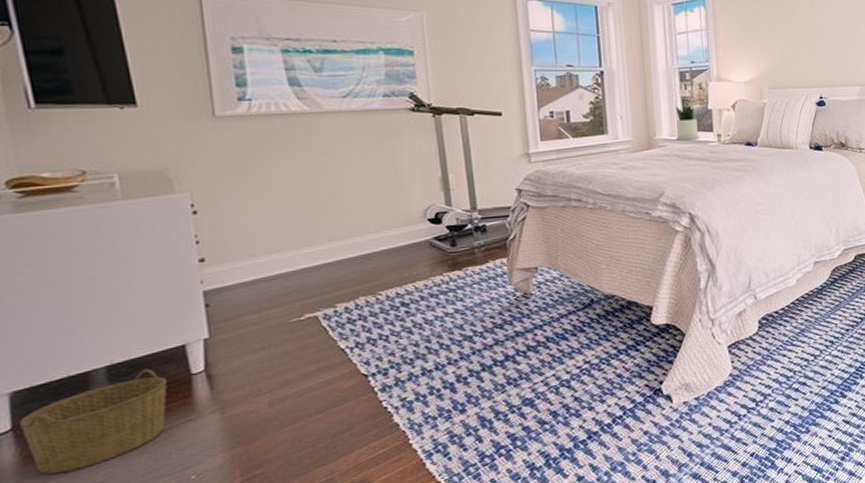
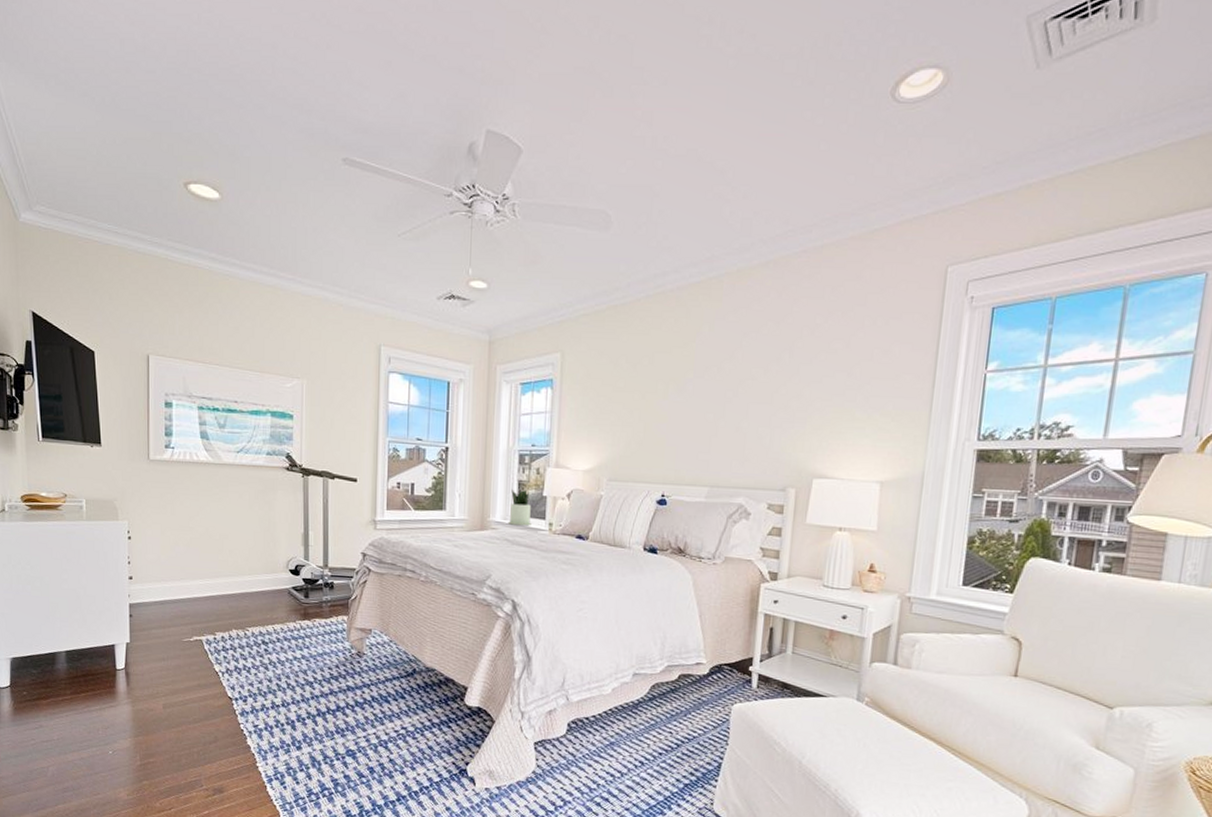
basket: present [20,368,167,475] -> none [15,658,101,727]

